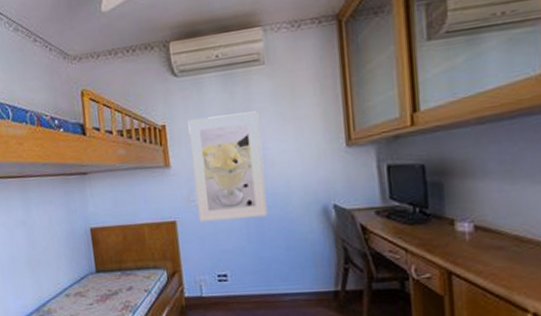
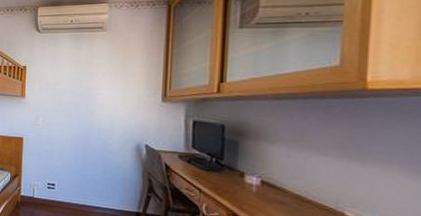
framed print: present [188,111,269,223] -> none [40,65,97,146]

